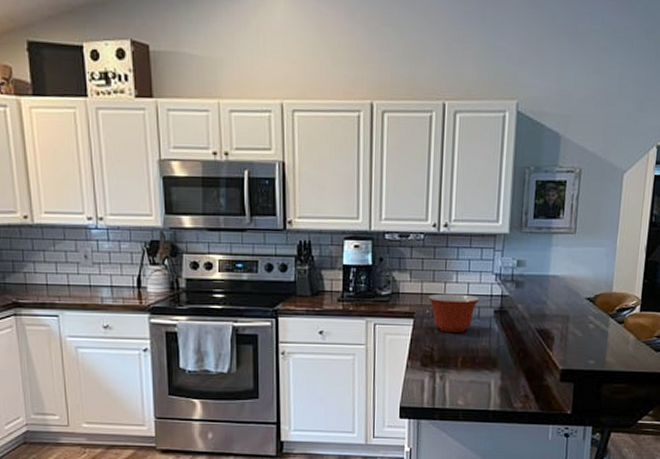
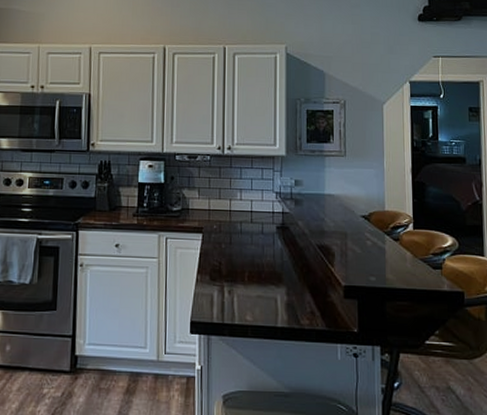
mixing bowl: present [427,293,481,332] -> none [214,210,263,247]

